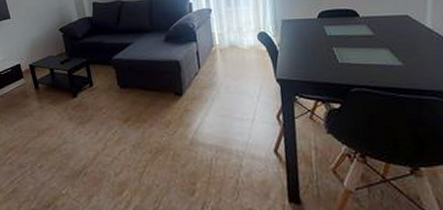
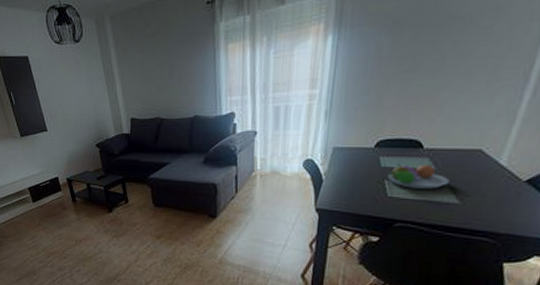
fruit bowl: none [335,31,389,54] -> present [388,163,449,189]

